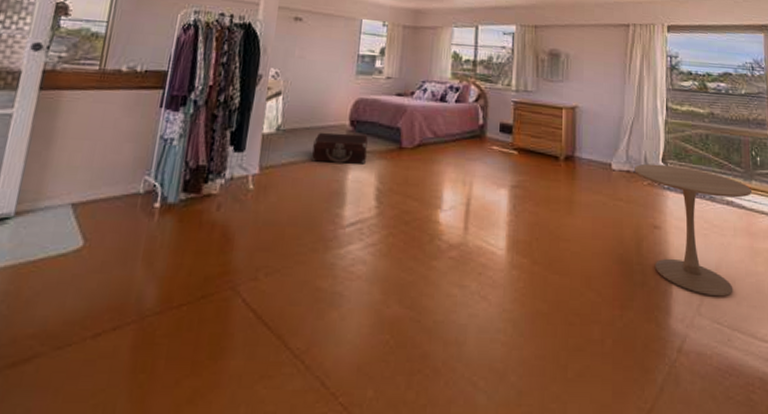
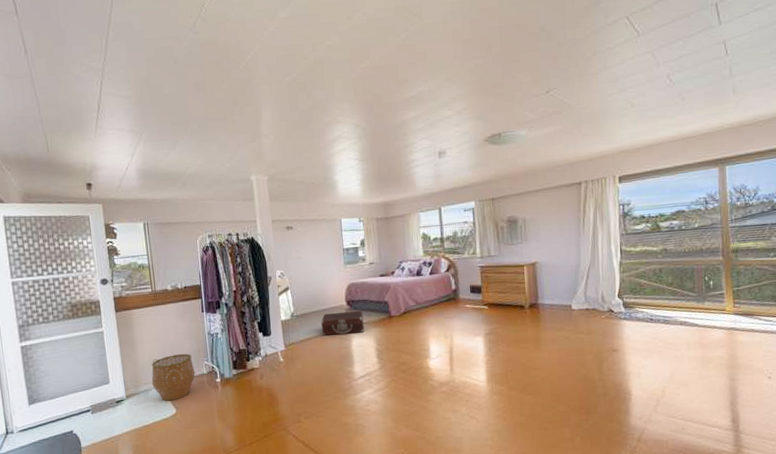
basket: none [59,160,129,228] -> present [151,353,195,401]
side table: present [634,163,753,297] -> none [593,299,705,398]

